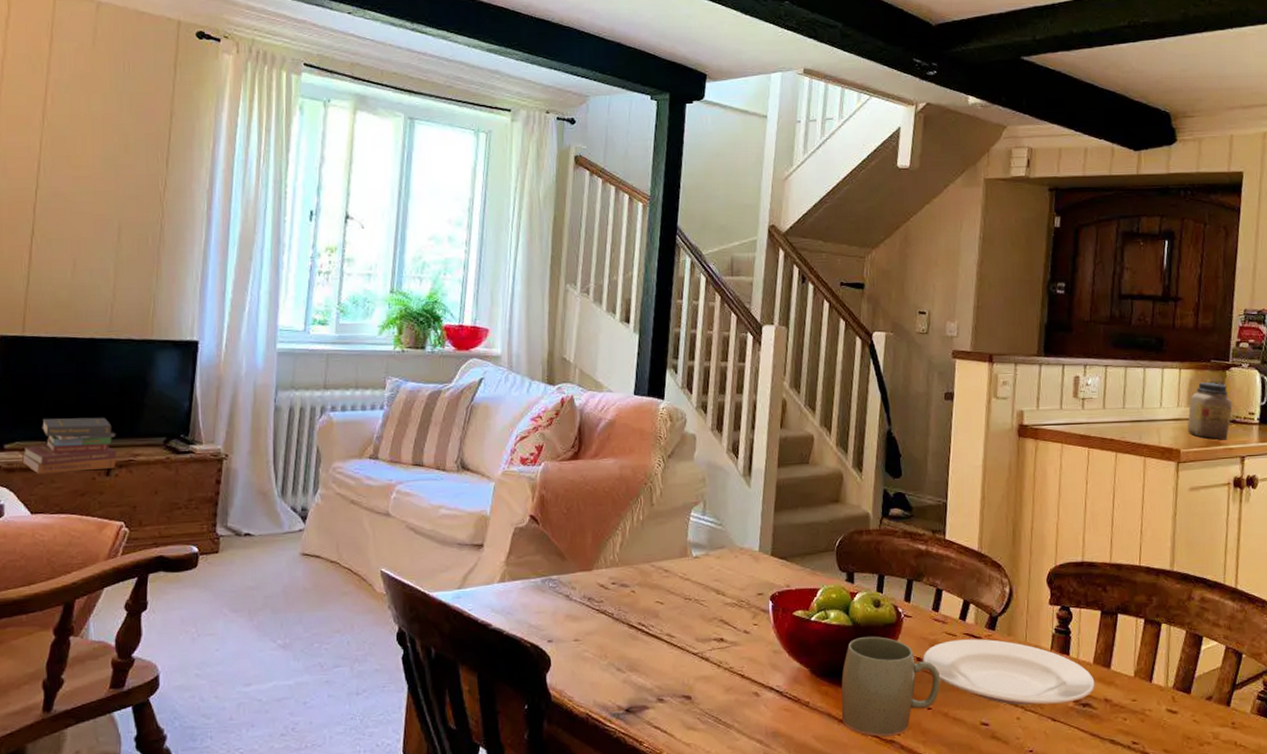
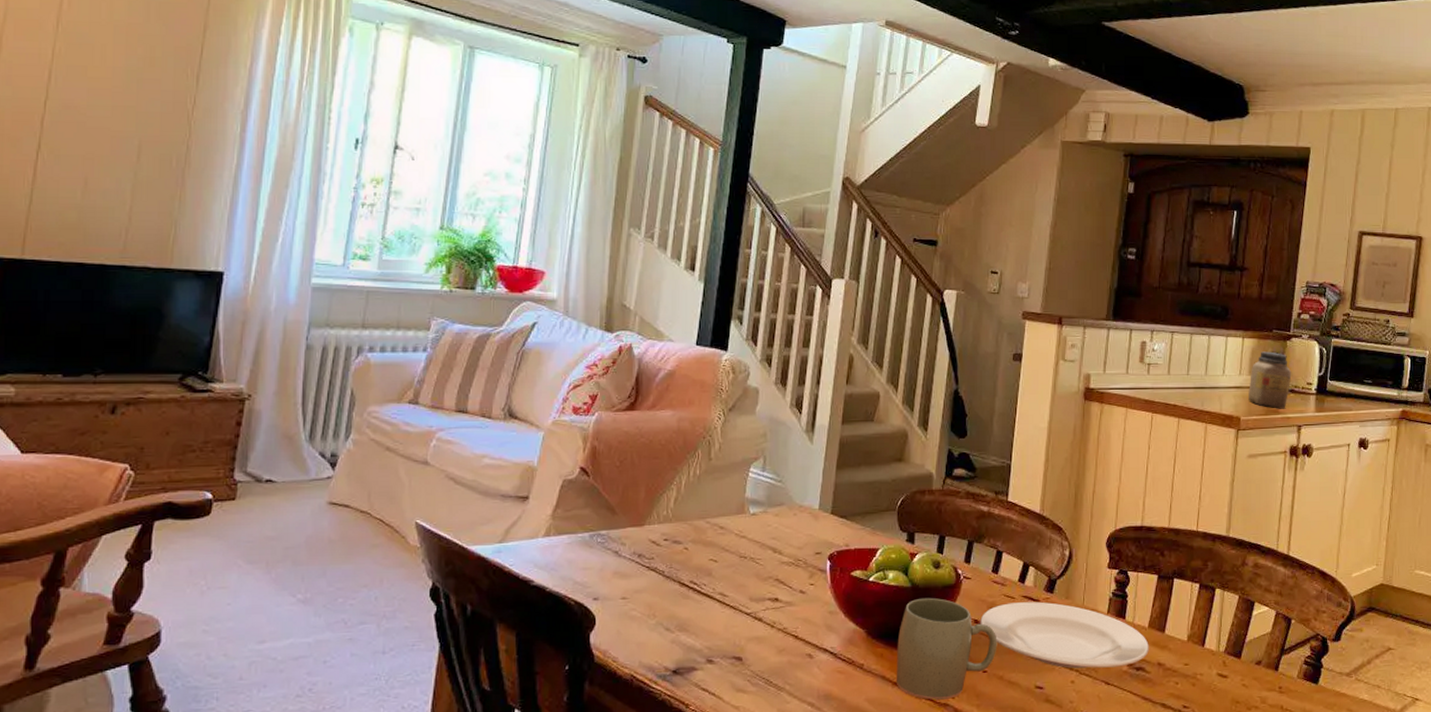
books: present [22,417,117,474] -> none [14,349,125,410]

